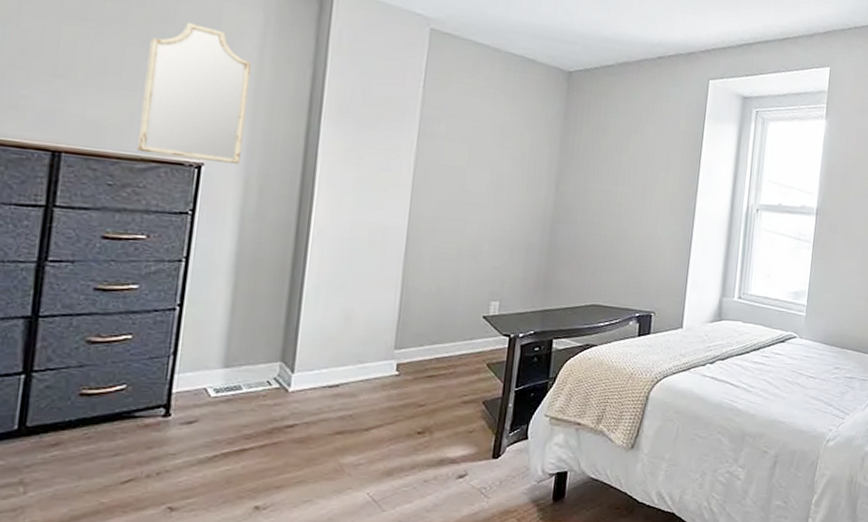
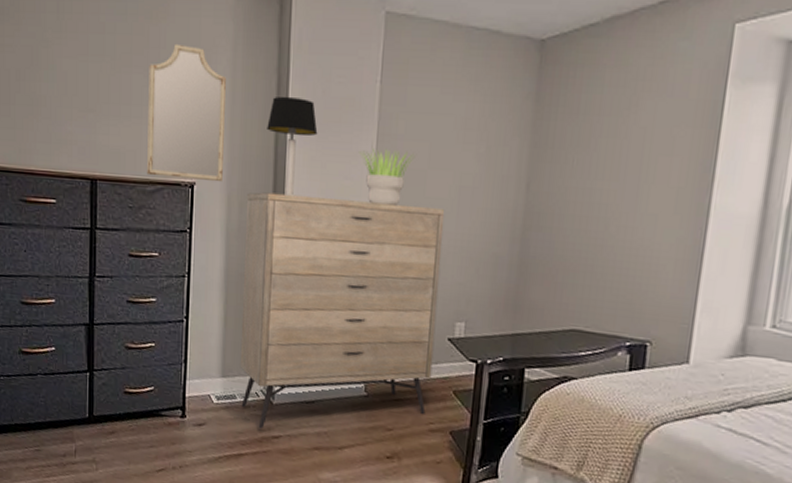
dresser: none [247,177,483,418] -> present [240,192,445,428]
table lamp: none [297,88,356,183] -> present [267,96,318,196]
potted plant: none [398,144,456,197] -> present [358,147,416,206]

